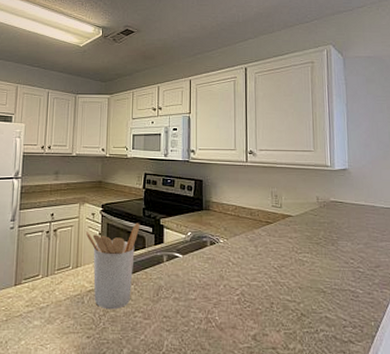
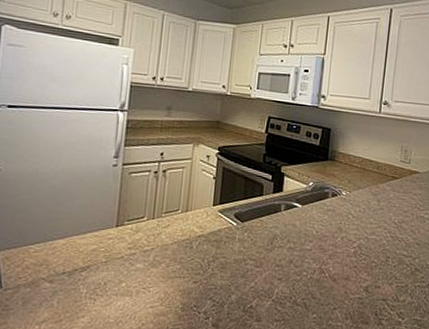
utensil holder: present [85,223,140,309] -> none [198,169,259,256]

